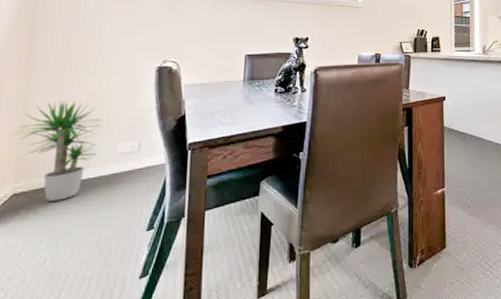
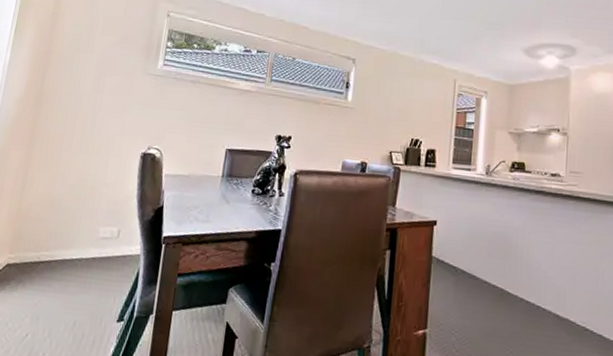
potted plant: present [14,100,104,201] -> none [13,177,89,277]

